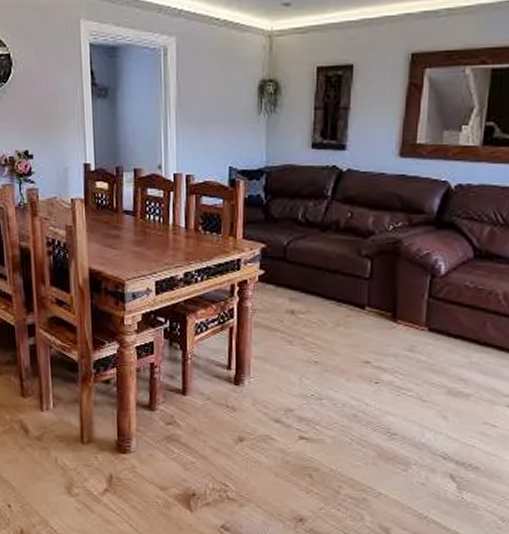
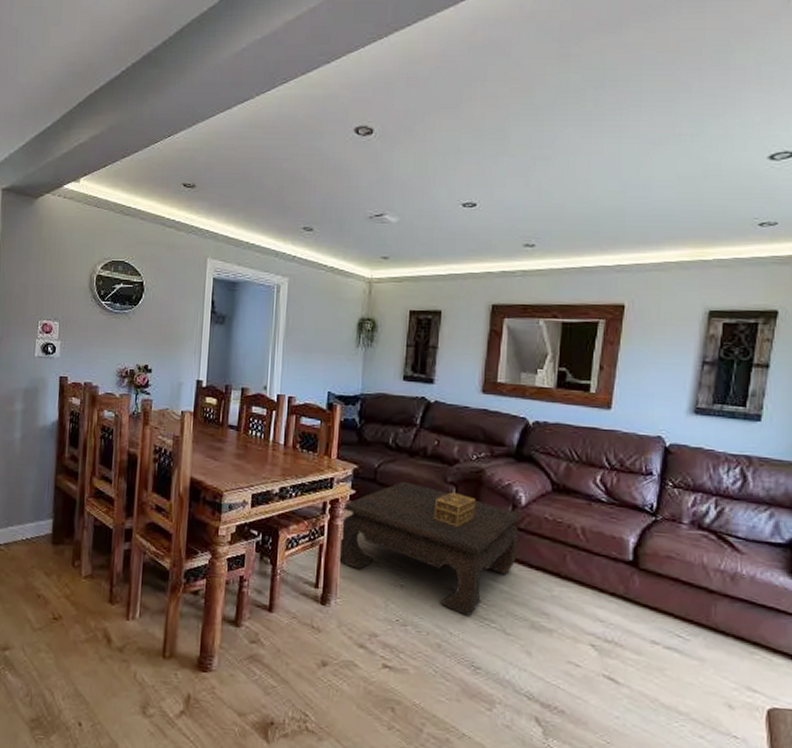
coffee table: none [249,258,440,387] -> present [337,481,521,616]
decorative box: none [348,266,393,300] -> present [433,492,476,527]

